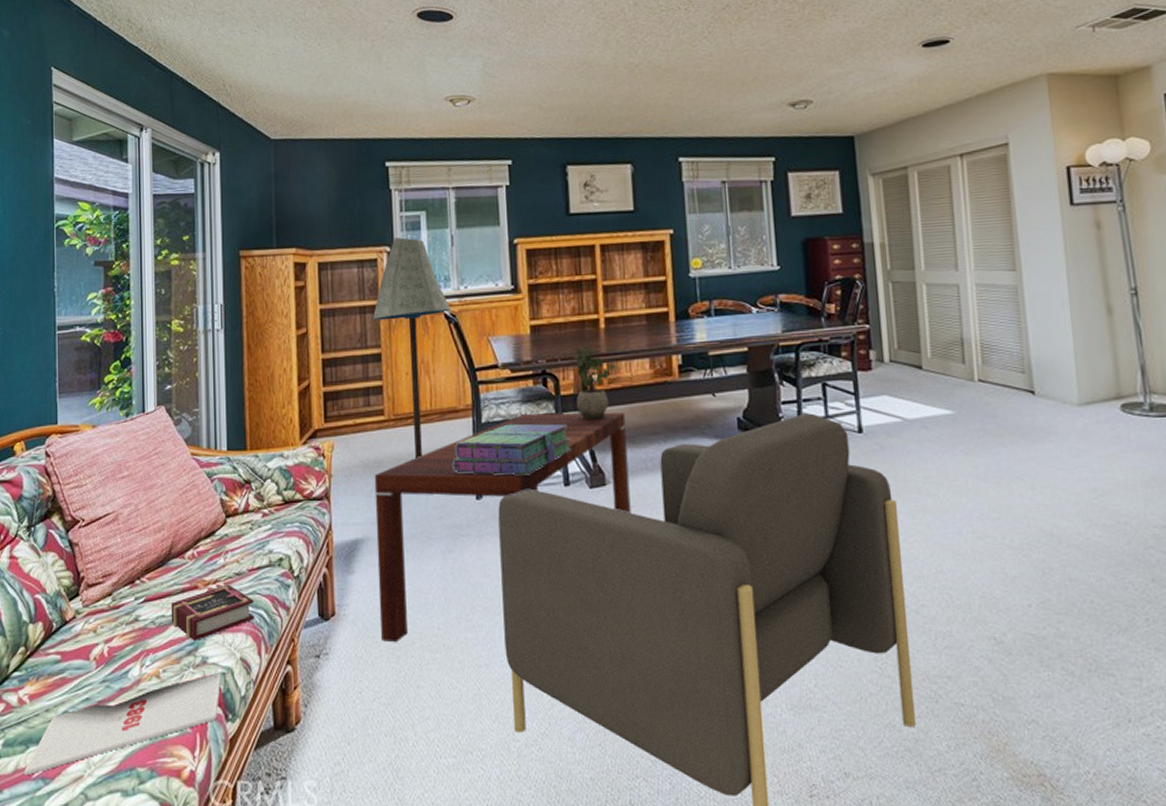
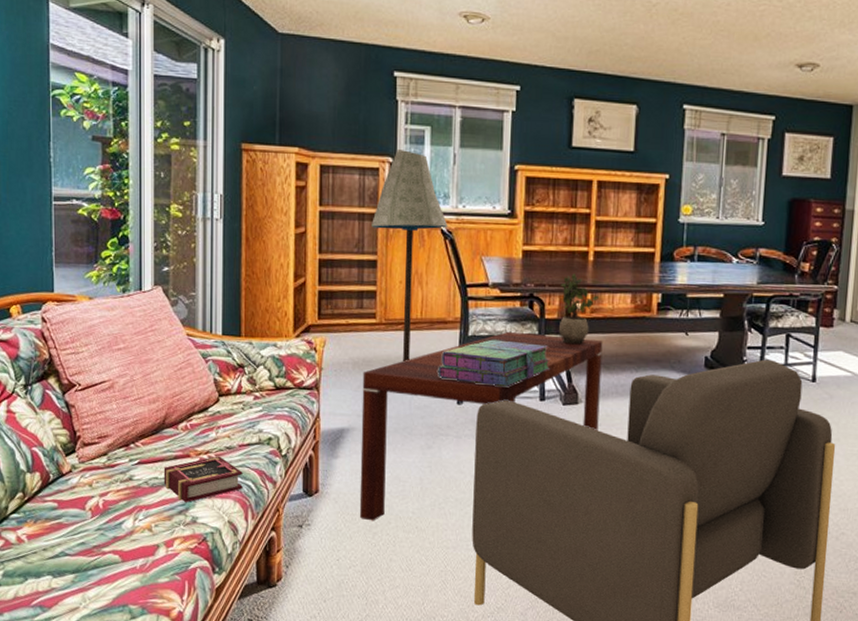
magazine: present [24,673,222,776] -> none [23,532,210,603]

